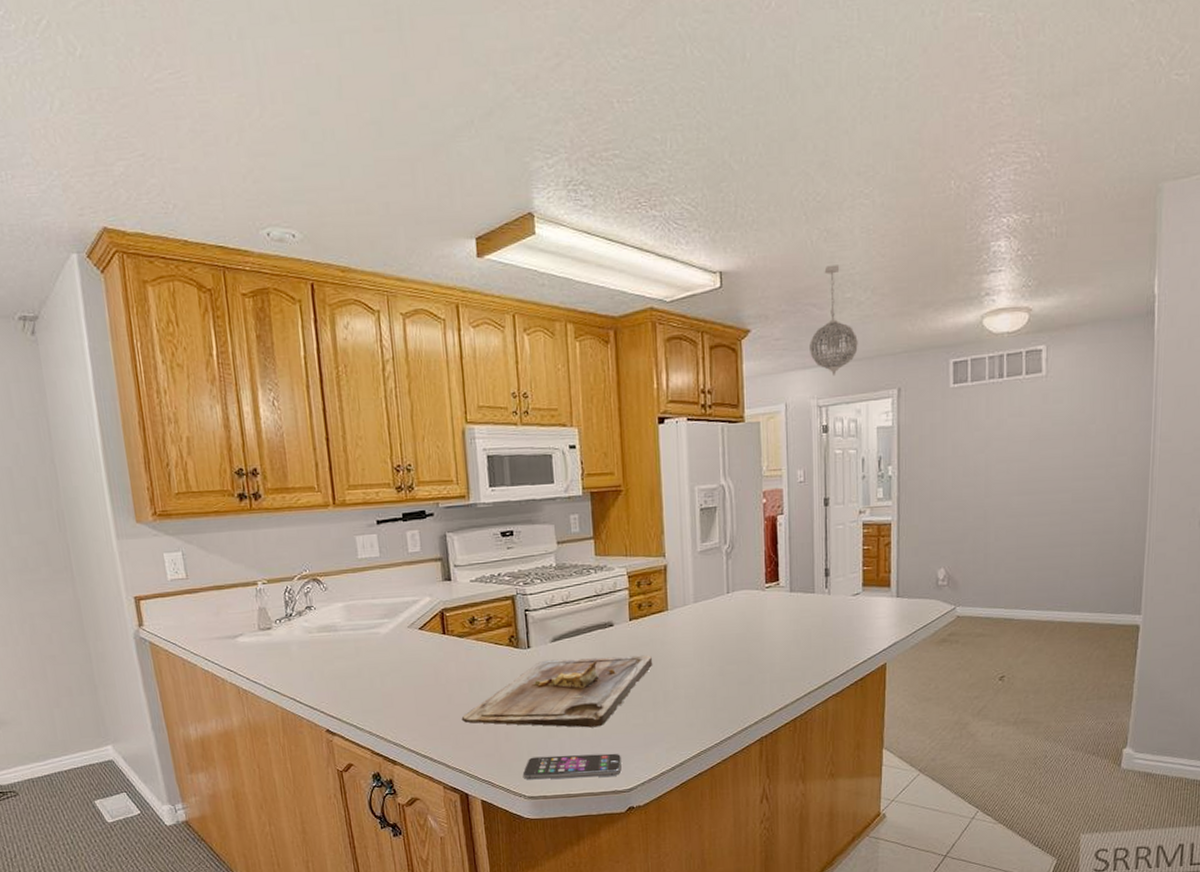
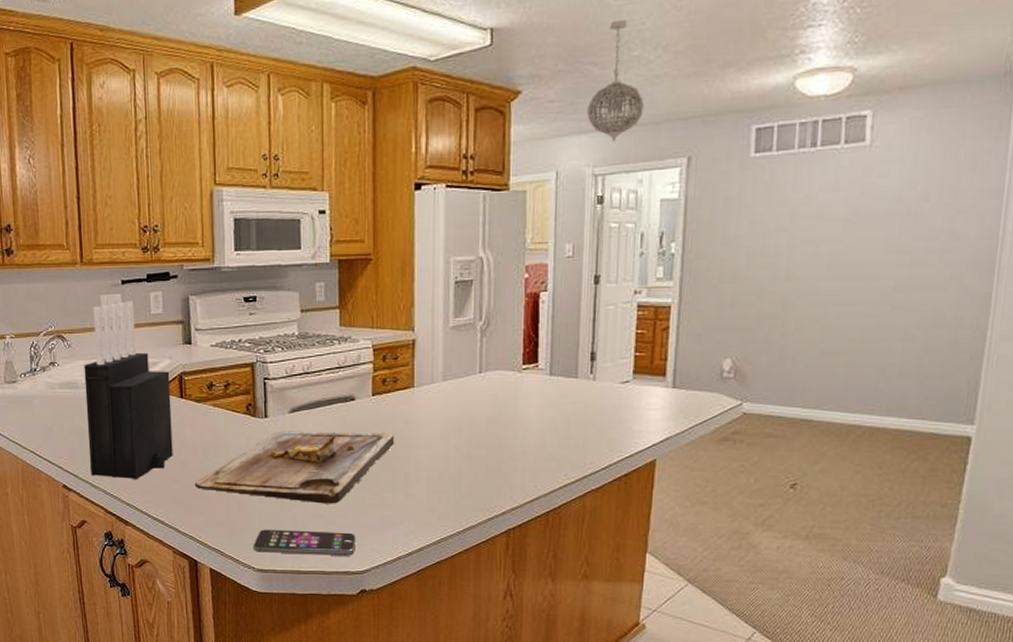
knife block: none [342,540,439,719] -> present [84,301,173,480]

